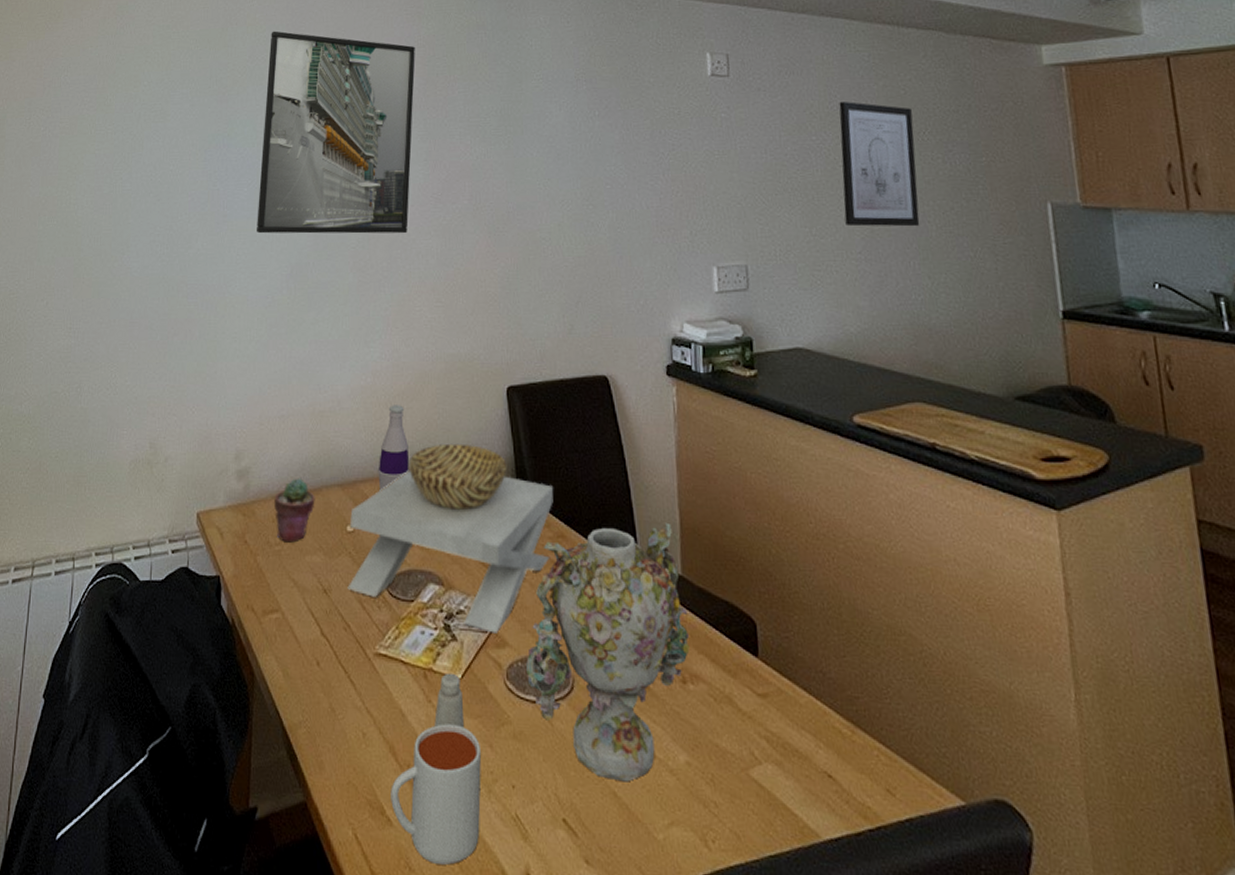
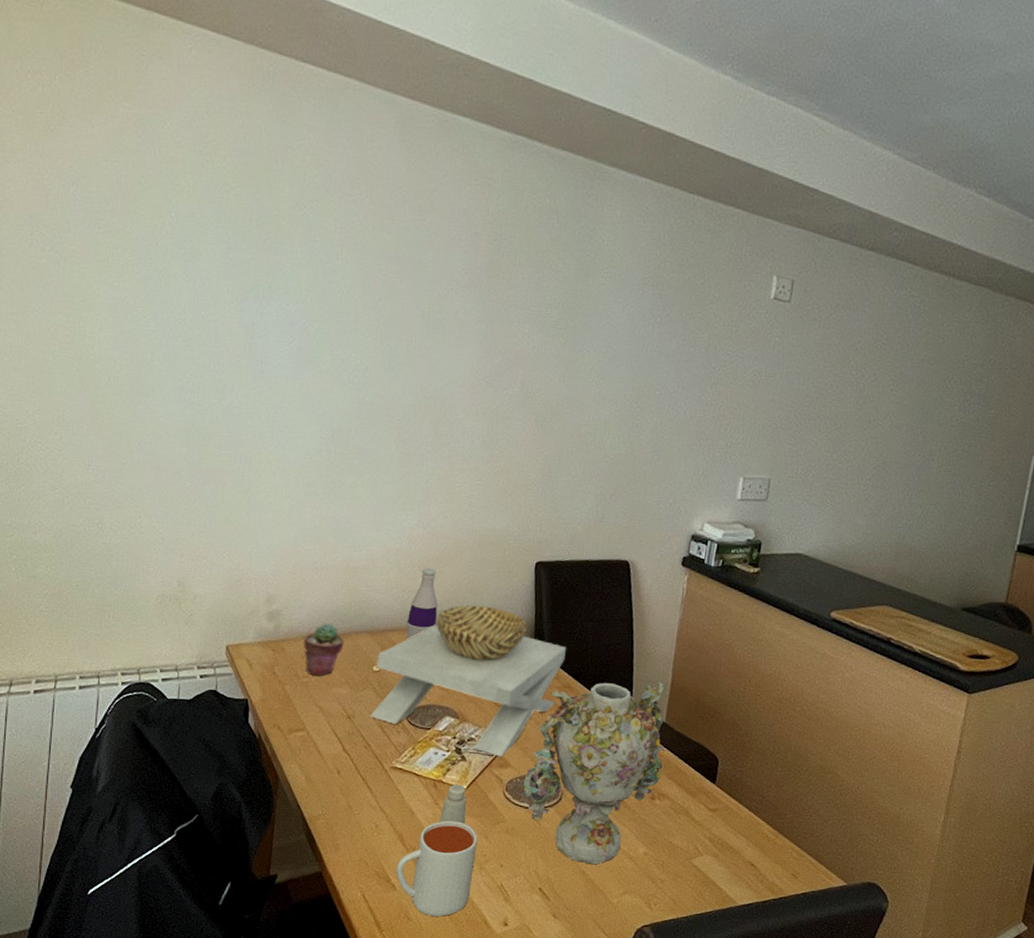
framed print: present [257,31,415,234] -> none [297,178,482,412]
wall art: present [839,102,920,227] -> none [863,342,945,463]

